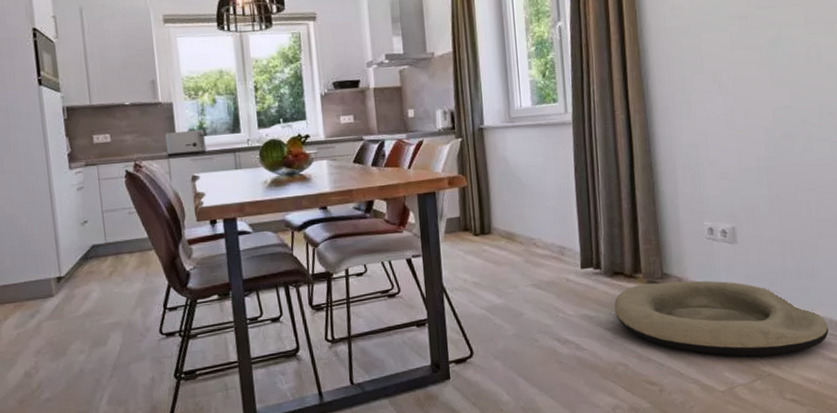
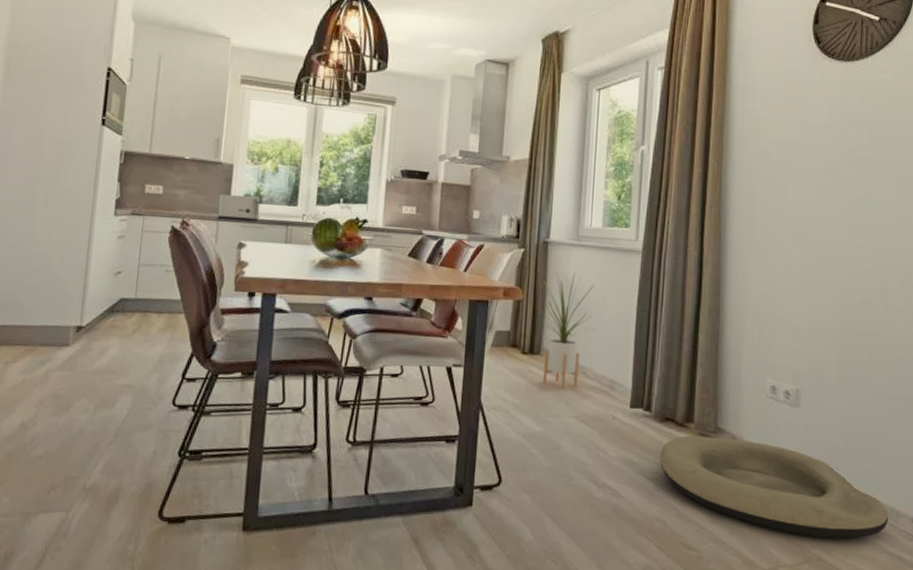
house plant: none [481,152,538,262] -> present [537,272,594,390]

